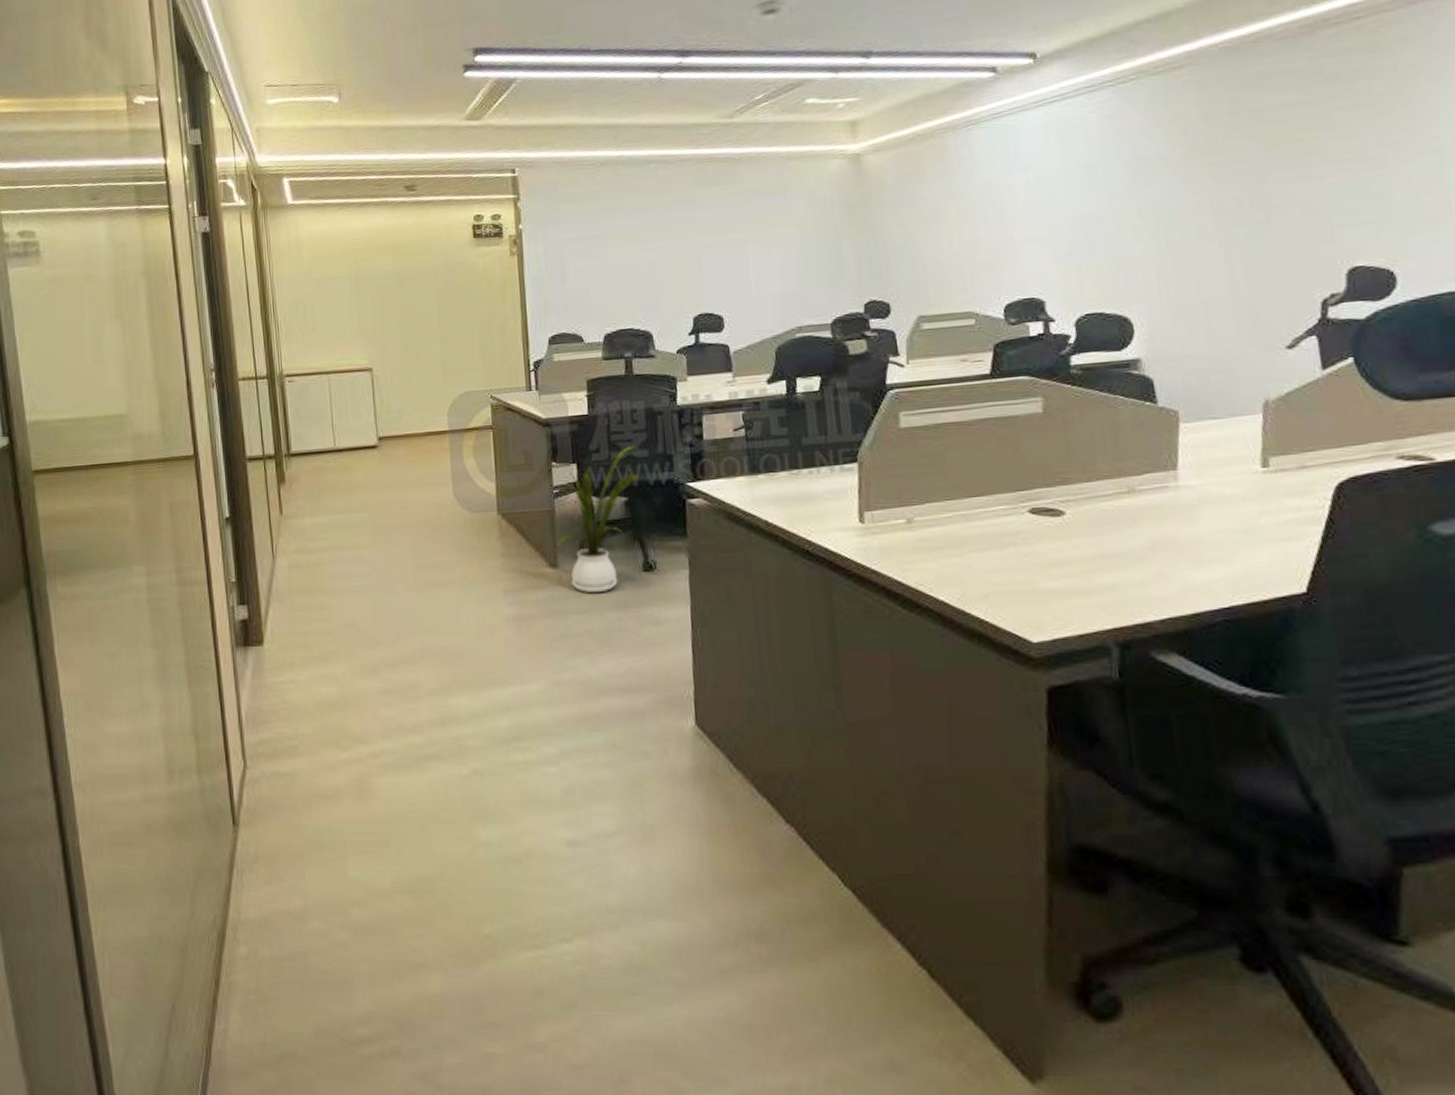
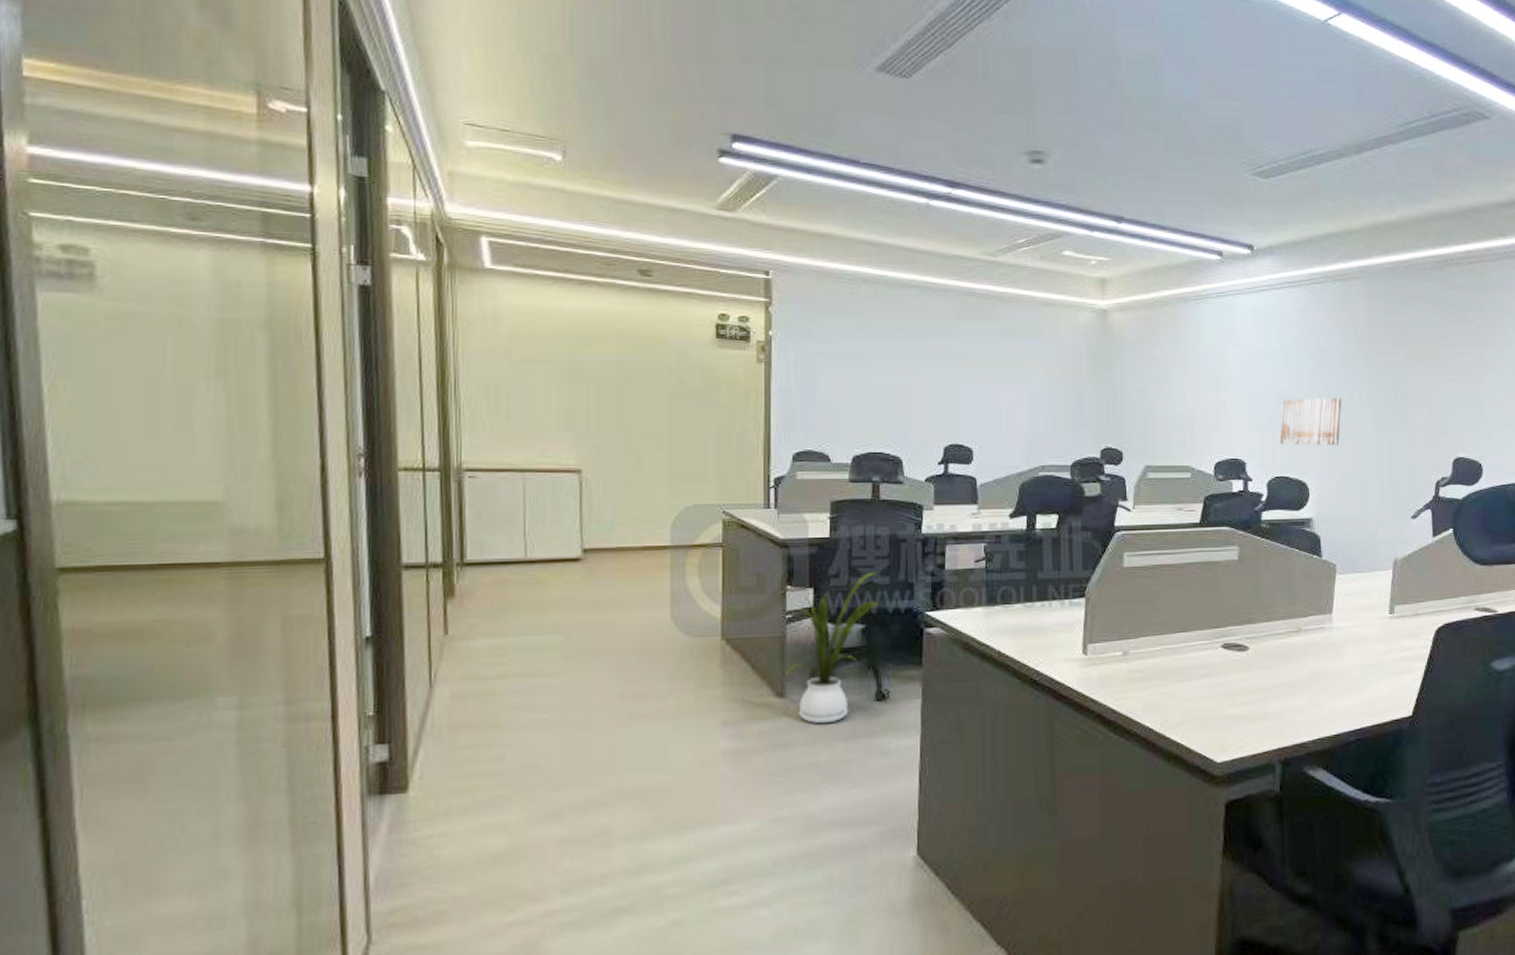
wall art: none [1088,211,1173,277] -> present [1280,397,1342,446]

